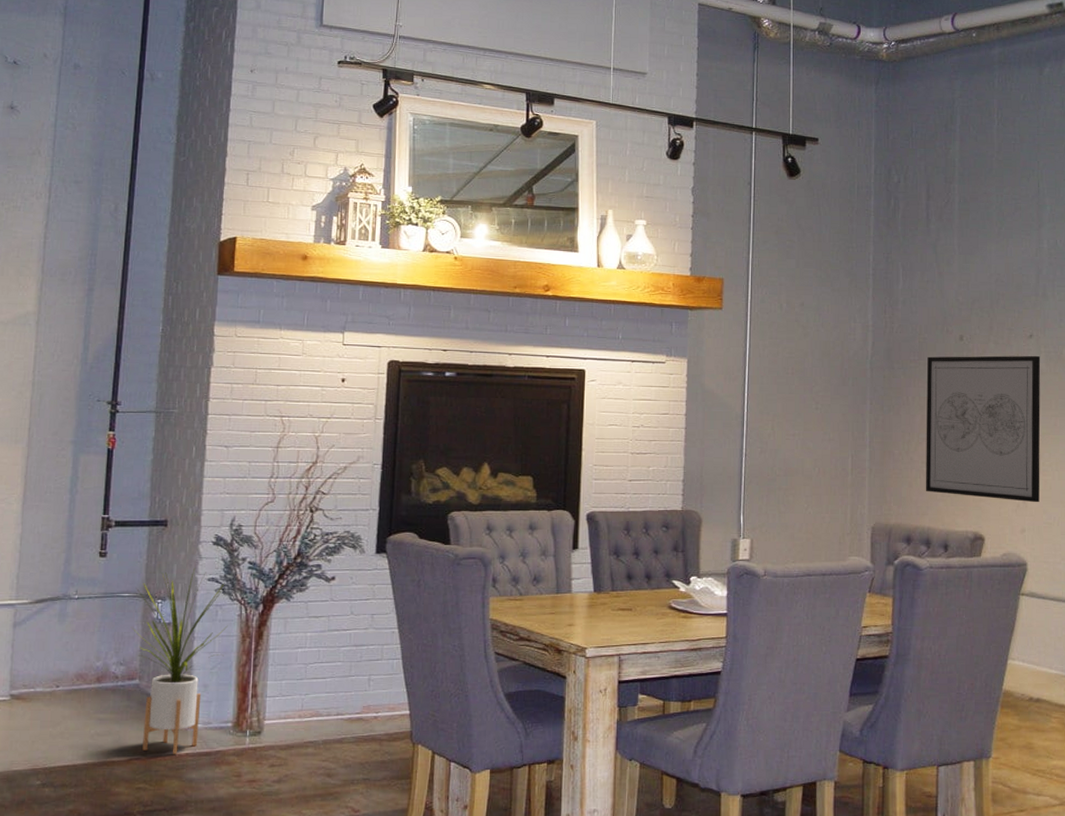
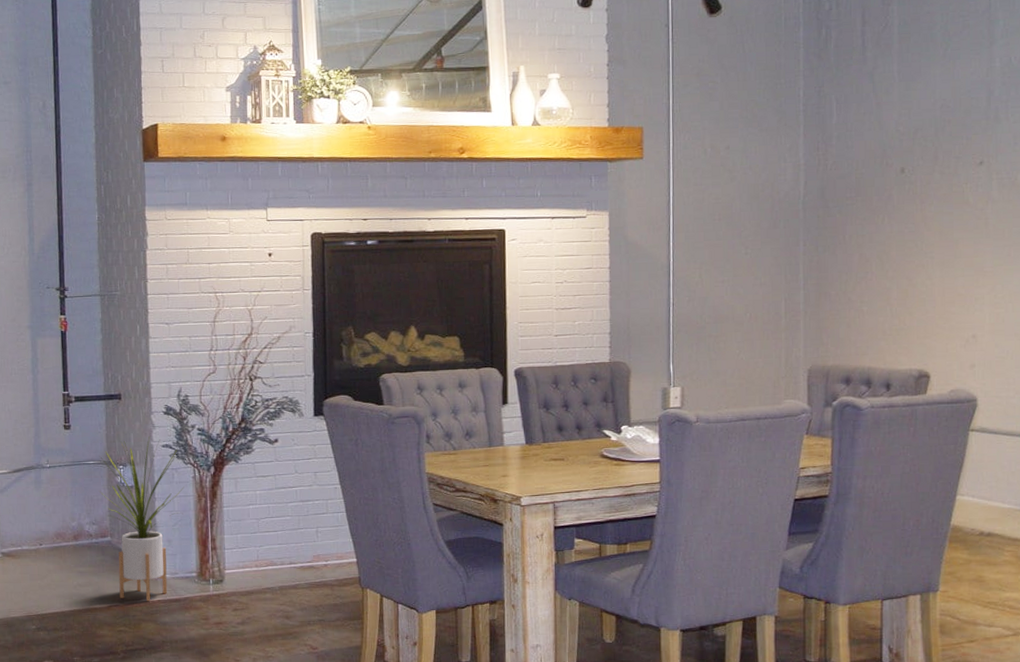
wall art: present [925,355,1041,503] -> none [864,183,992,337]

